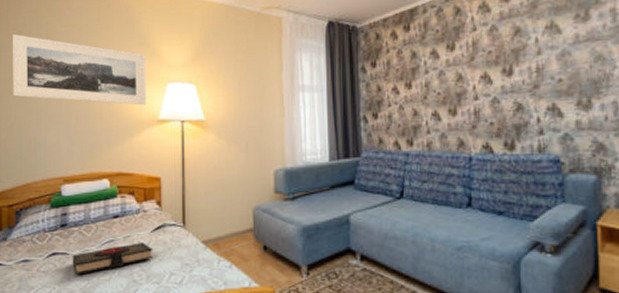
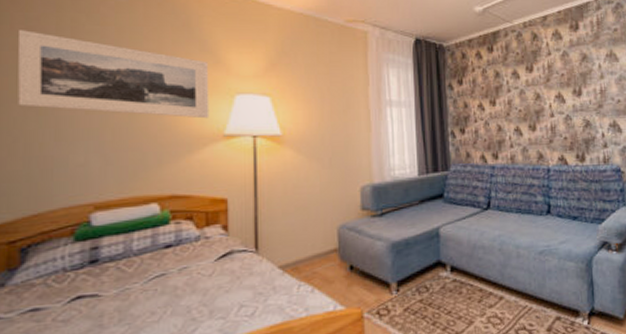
book: present [72,242,154,275] -> none [106,273,218,320]

